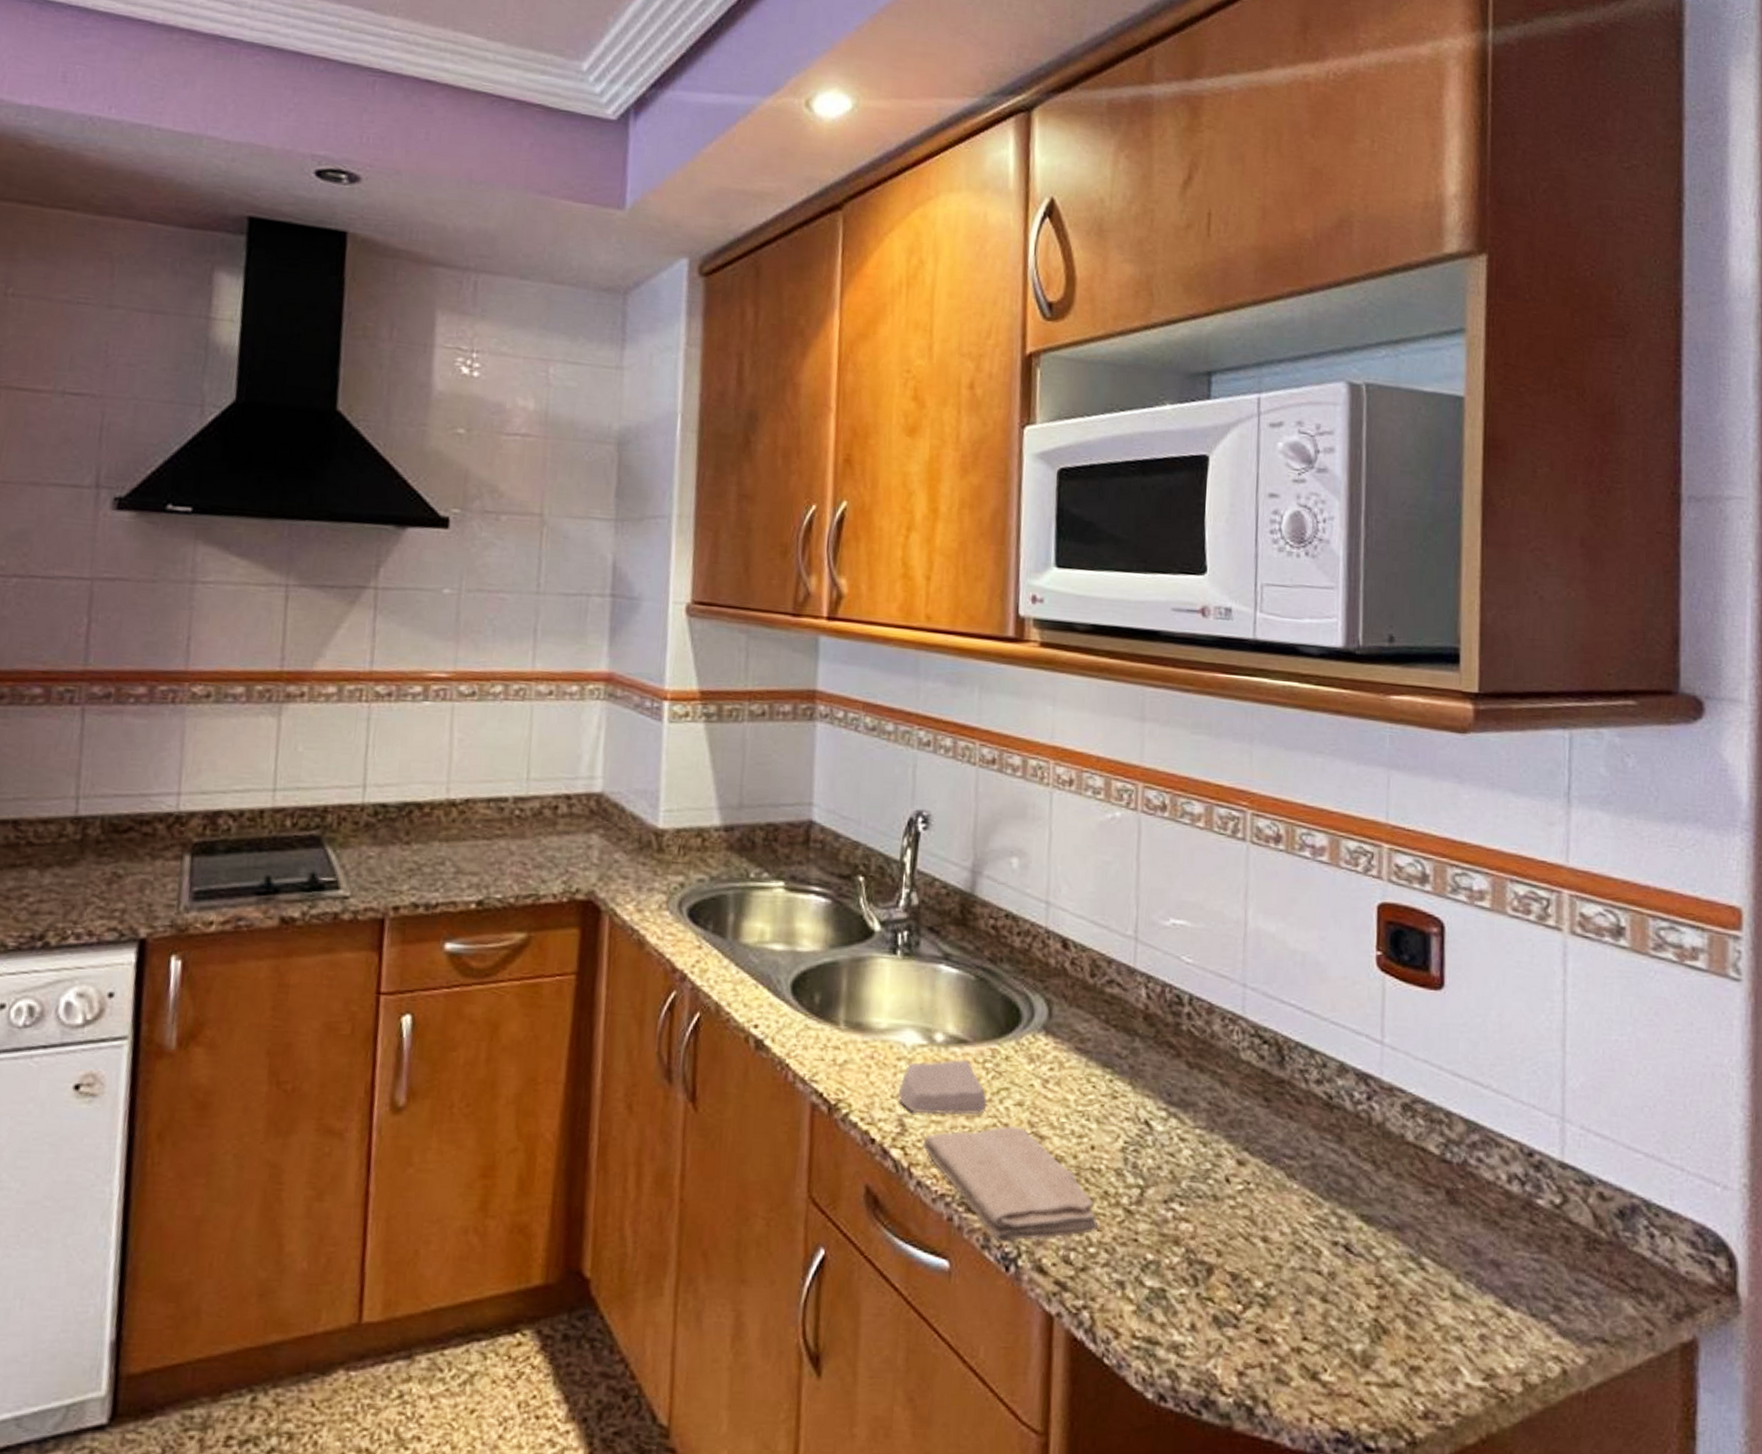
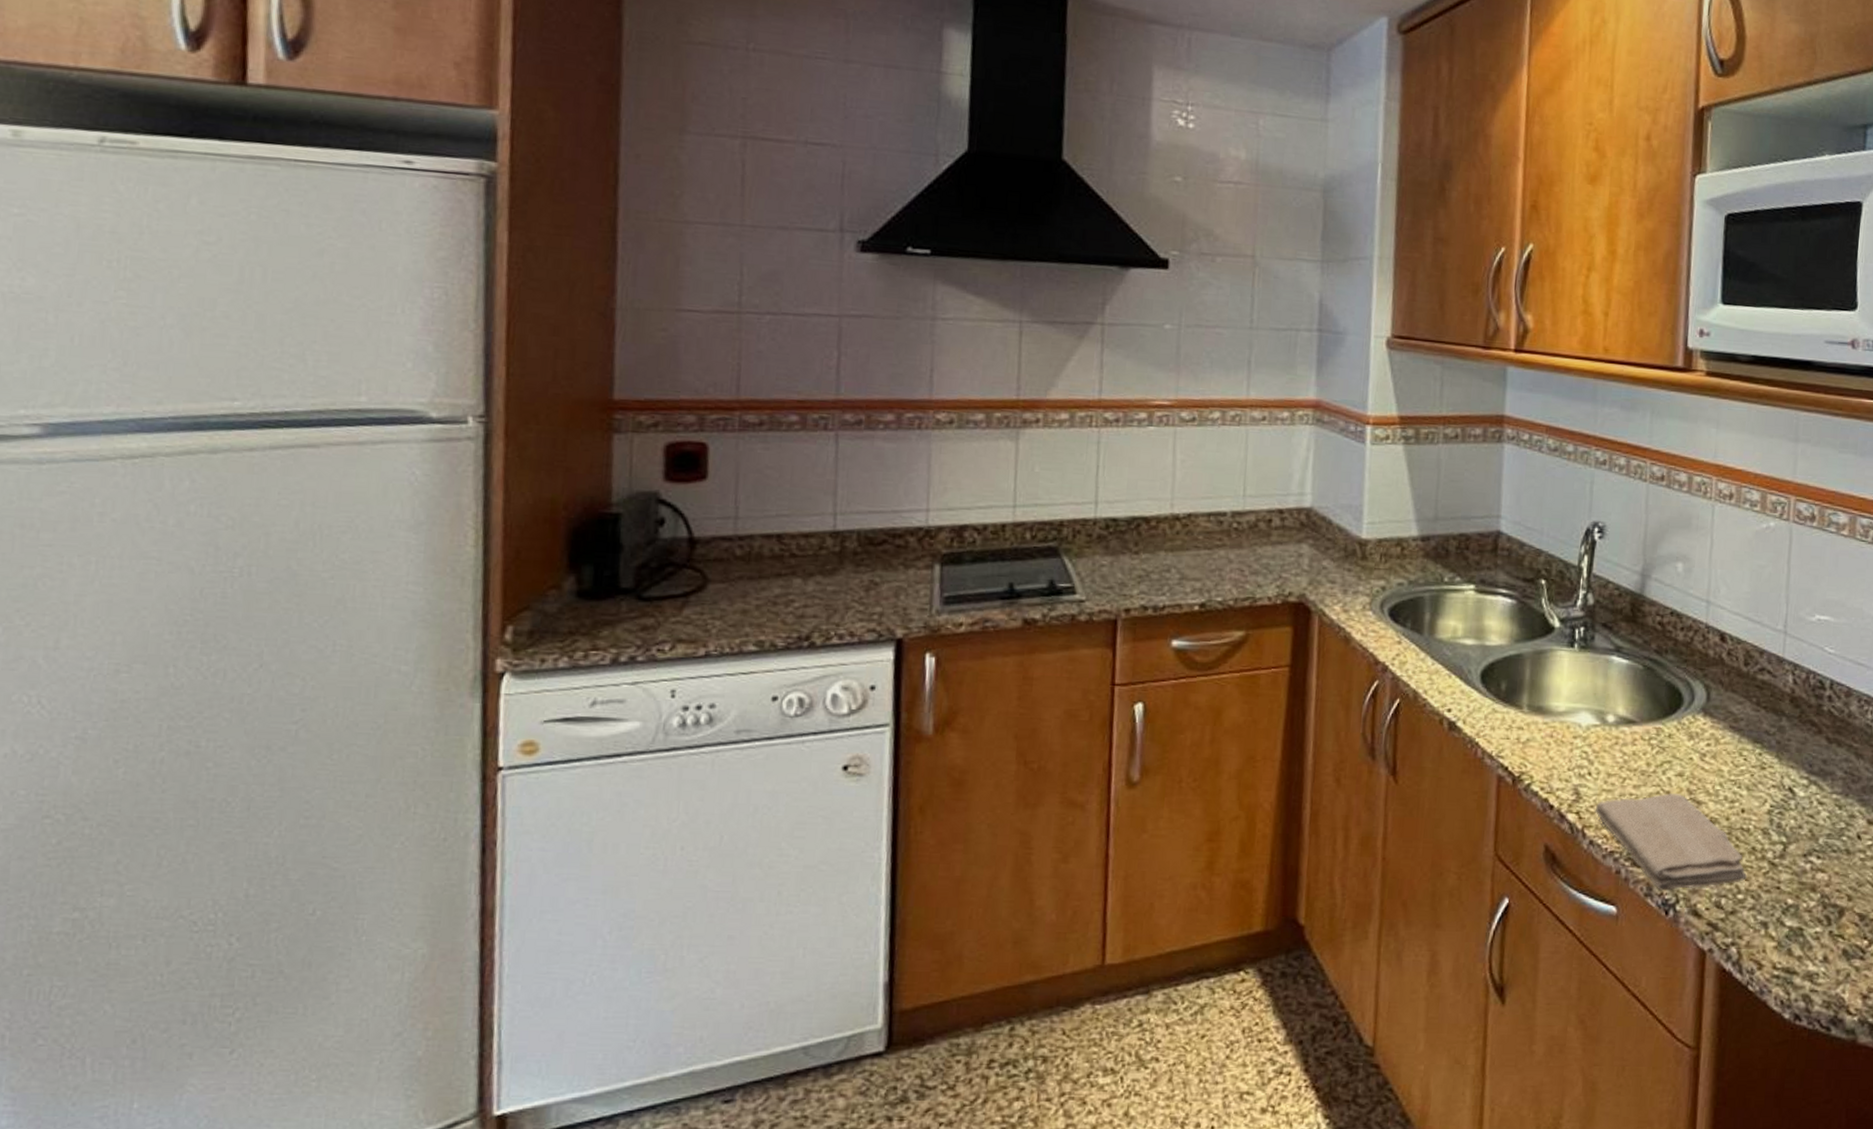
soap bar: present [899,1058,987,1115] -> none [1574,736,1652,785]

